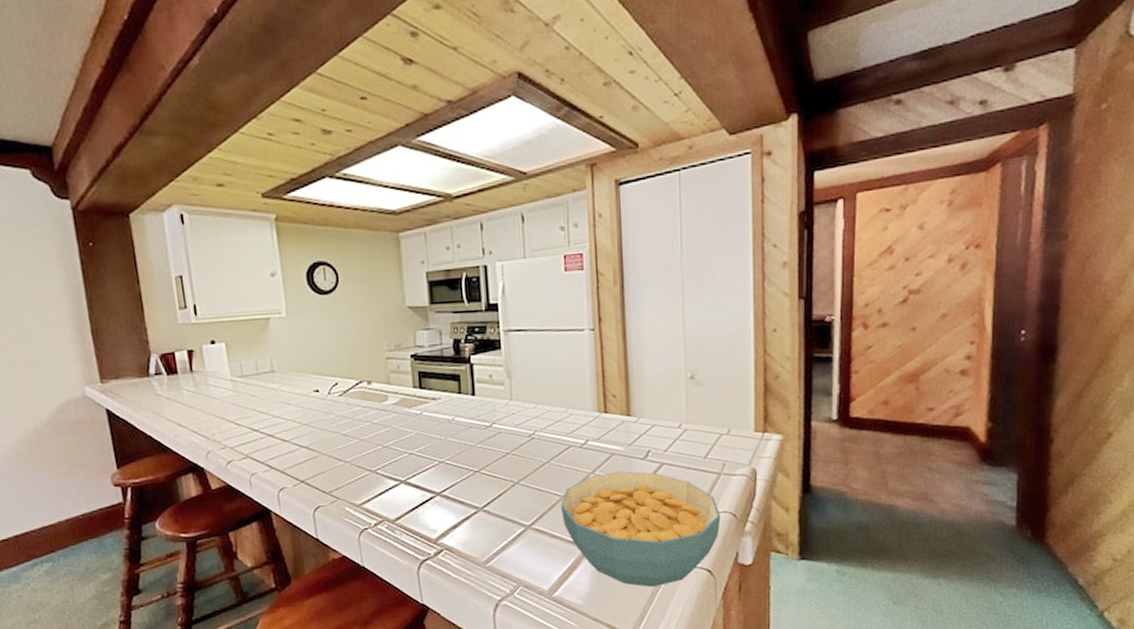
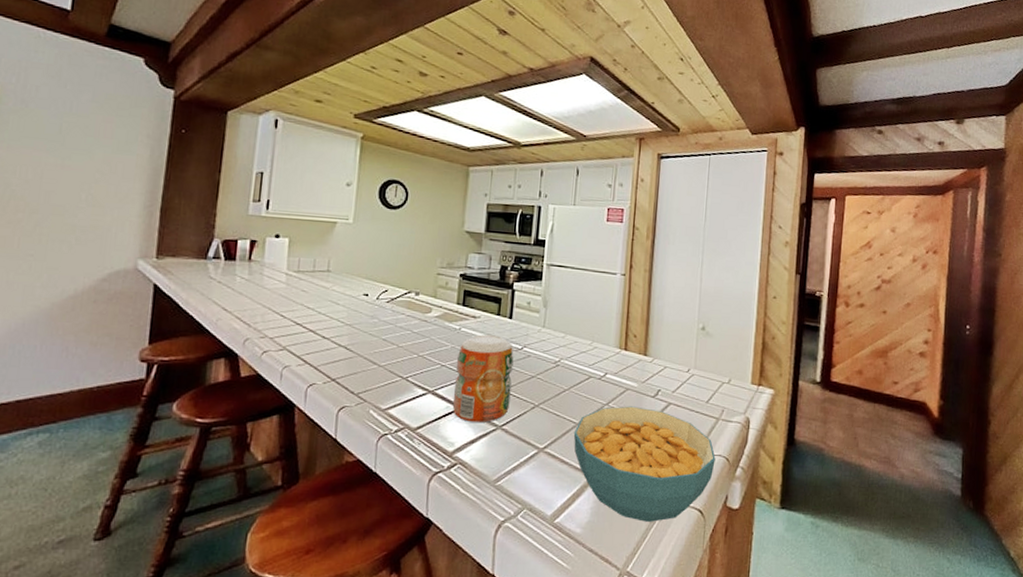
orange juice: none [423,415,488,507] -> present [452,334,514,423]

